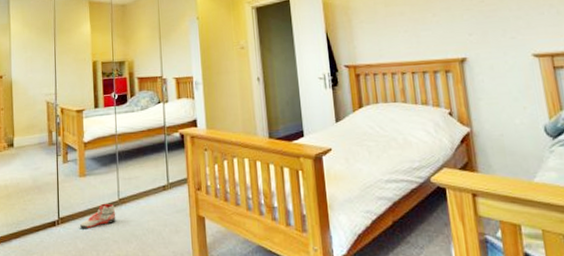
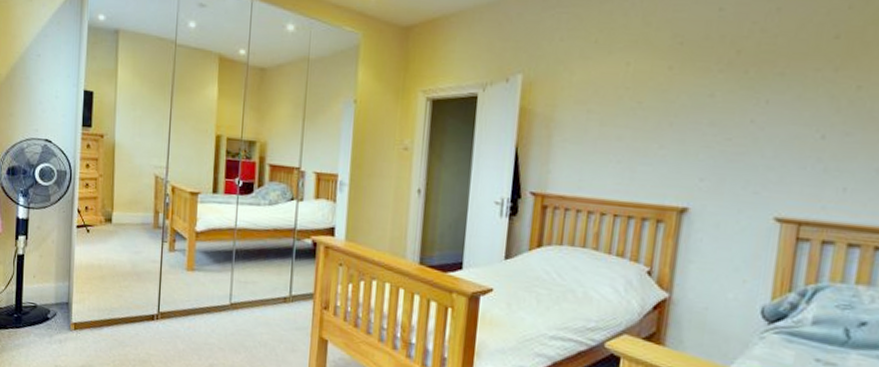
sneaker: present [80,203,116,228] -> none [182,305,225,330]

